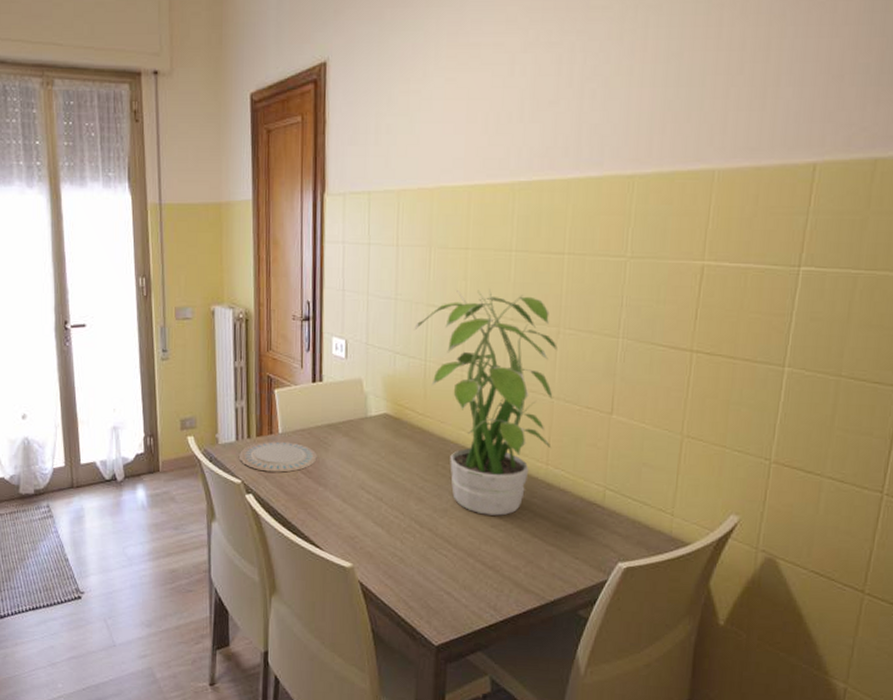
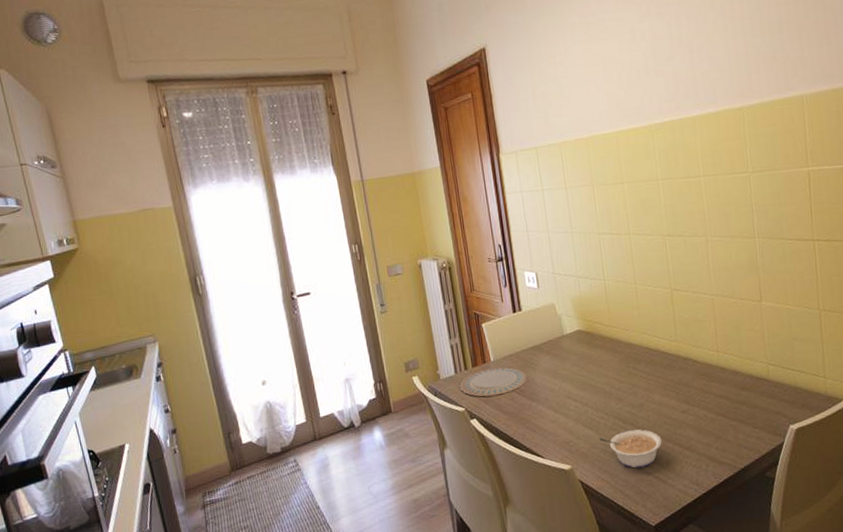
legume: none [389,535,462,580] -> present [599,429,662,468]
potted plant: present [414,288,557,516] -> none [591,213,719,404]

